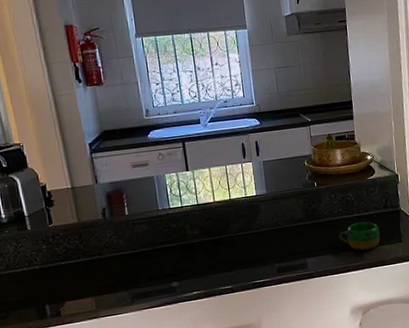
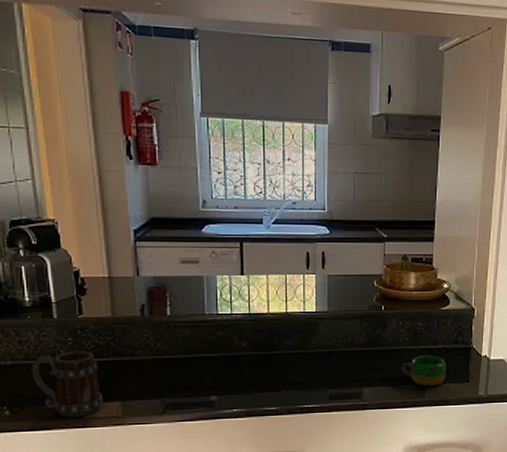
mug: none [13,255,79,317] -> present [31,351,104,418]

